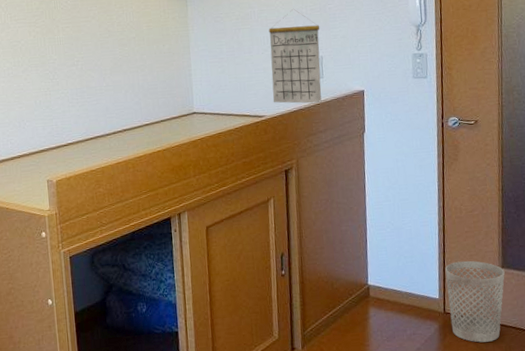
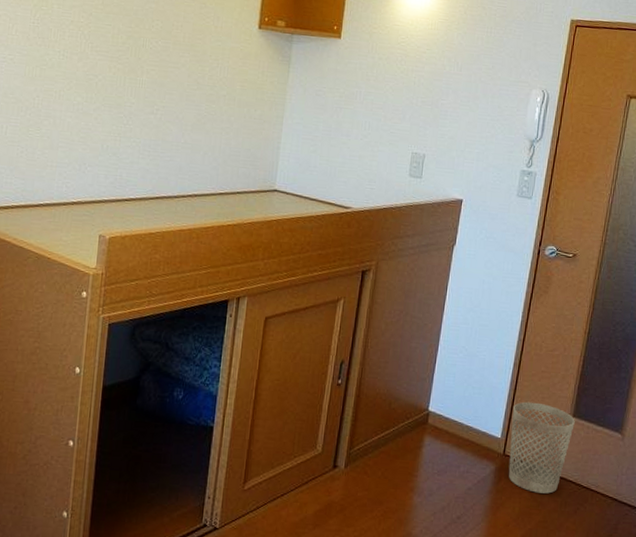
calendar: present [268,9,322,104] -> none [363,97,428,206]

